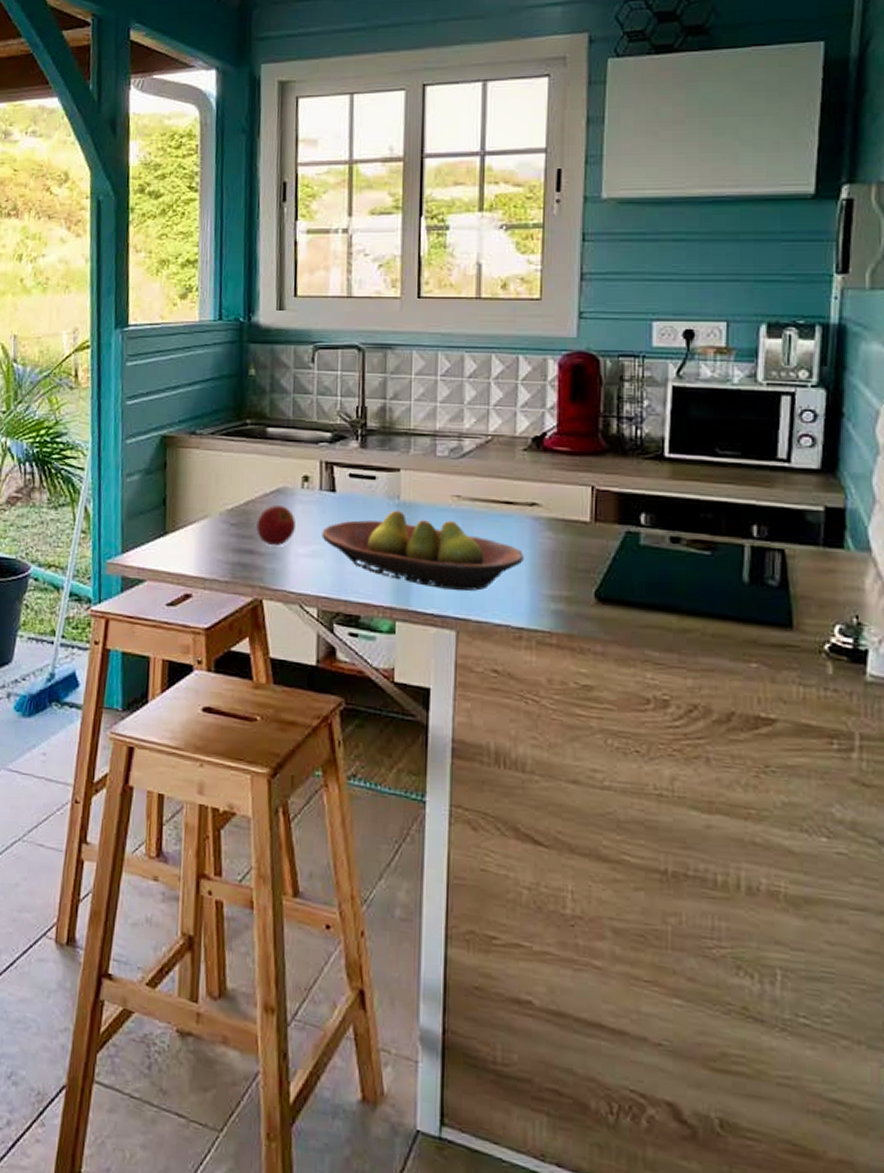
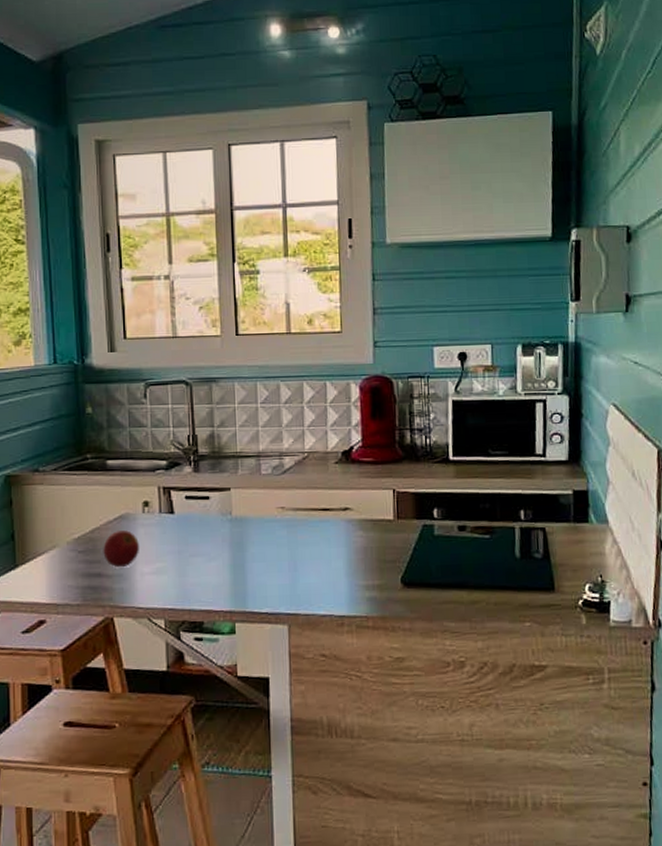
fruit bowl: present [322,509,524,592] -> none [164,524,341,590]

